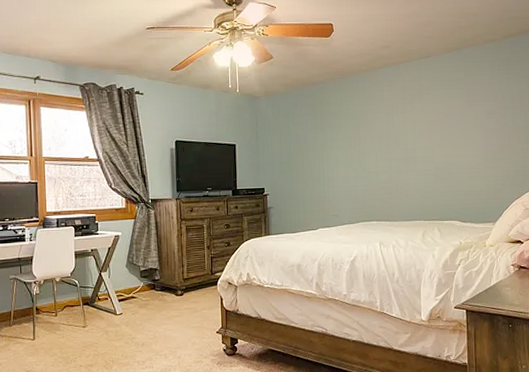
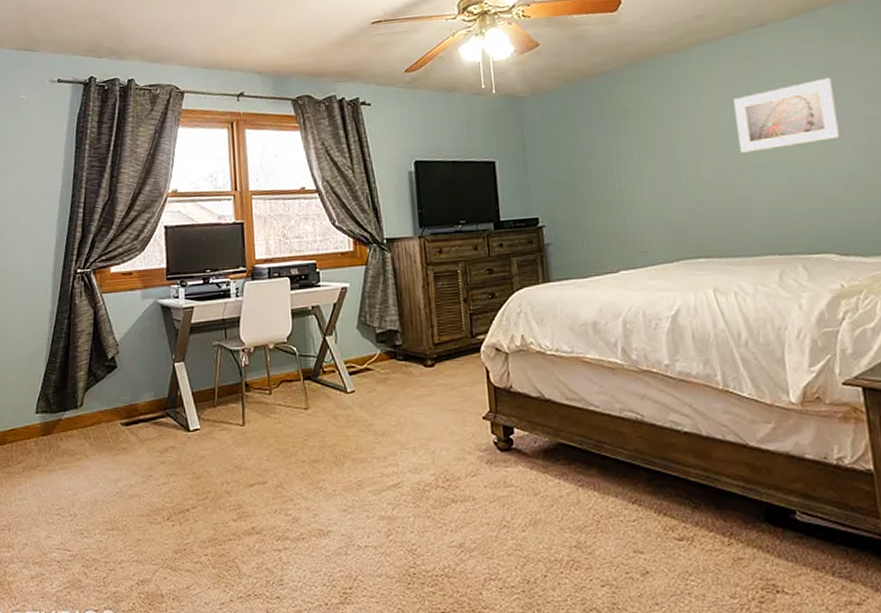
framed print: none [404,98,469,148] -> present [734,77,840,153]

